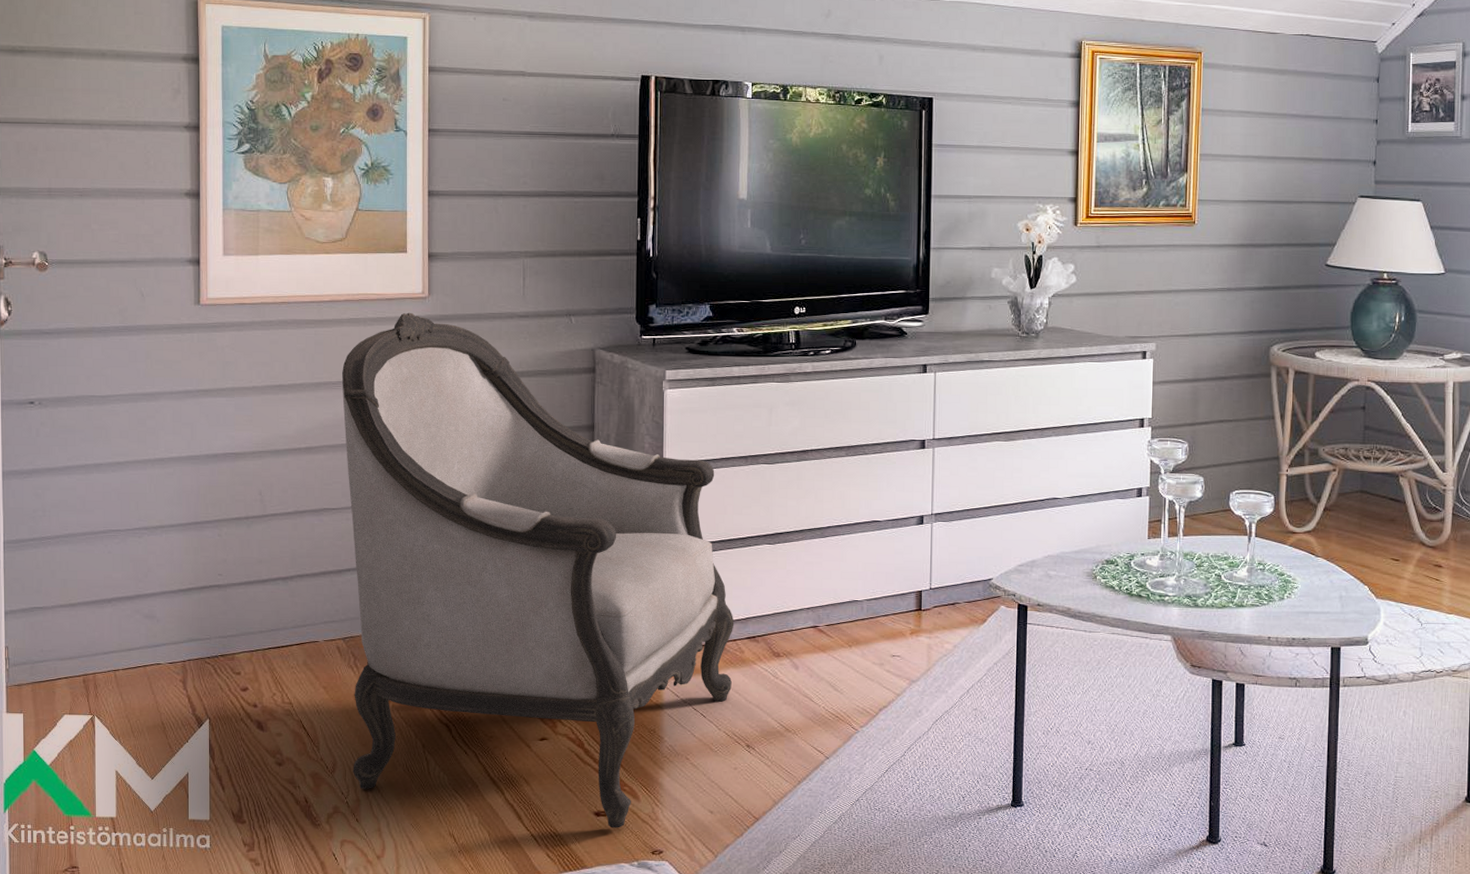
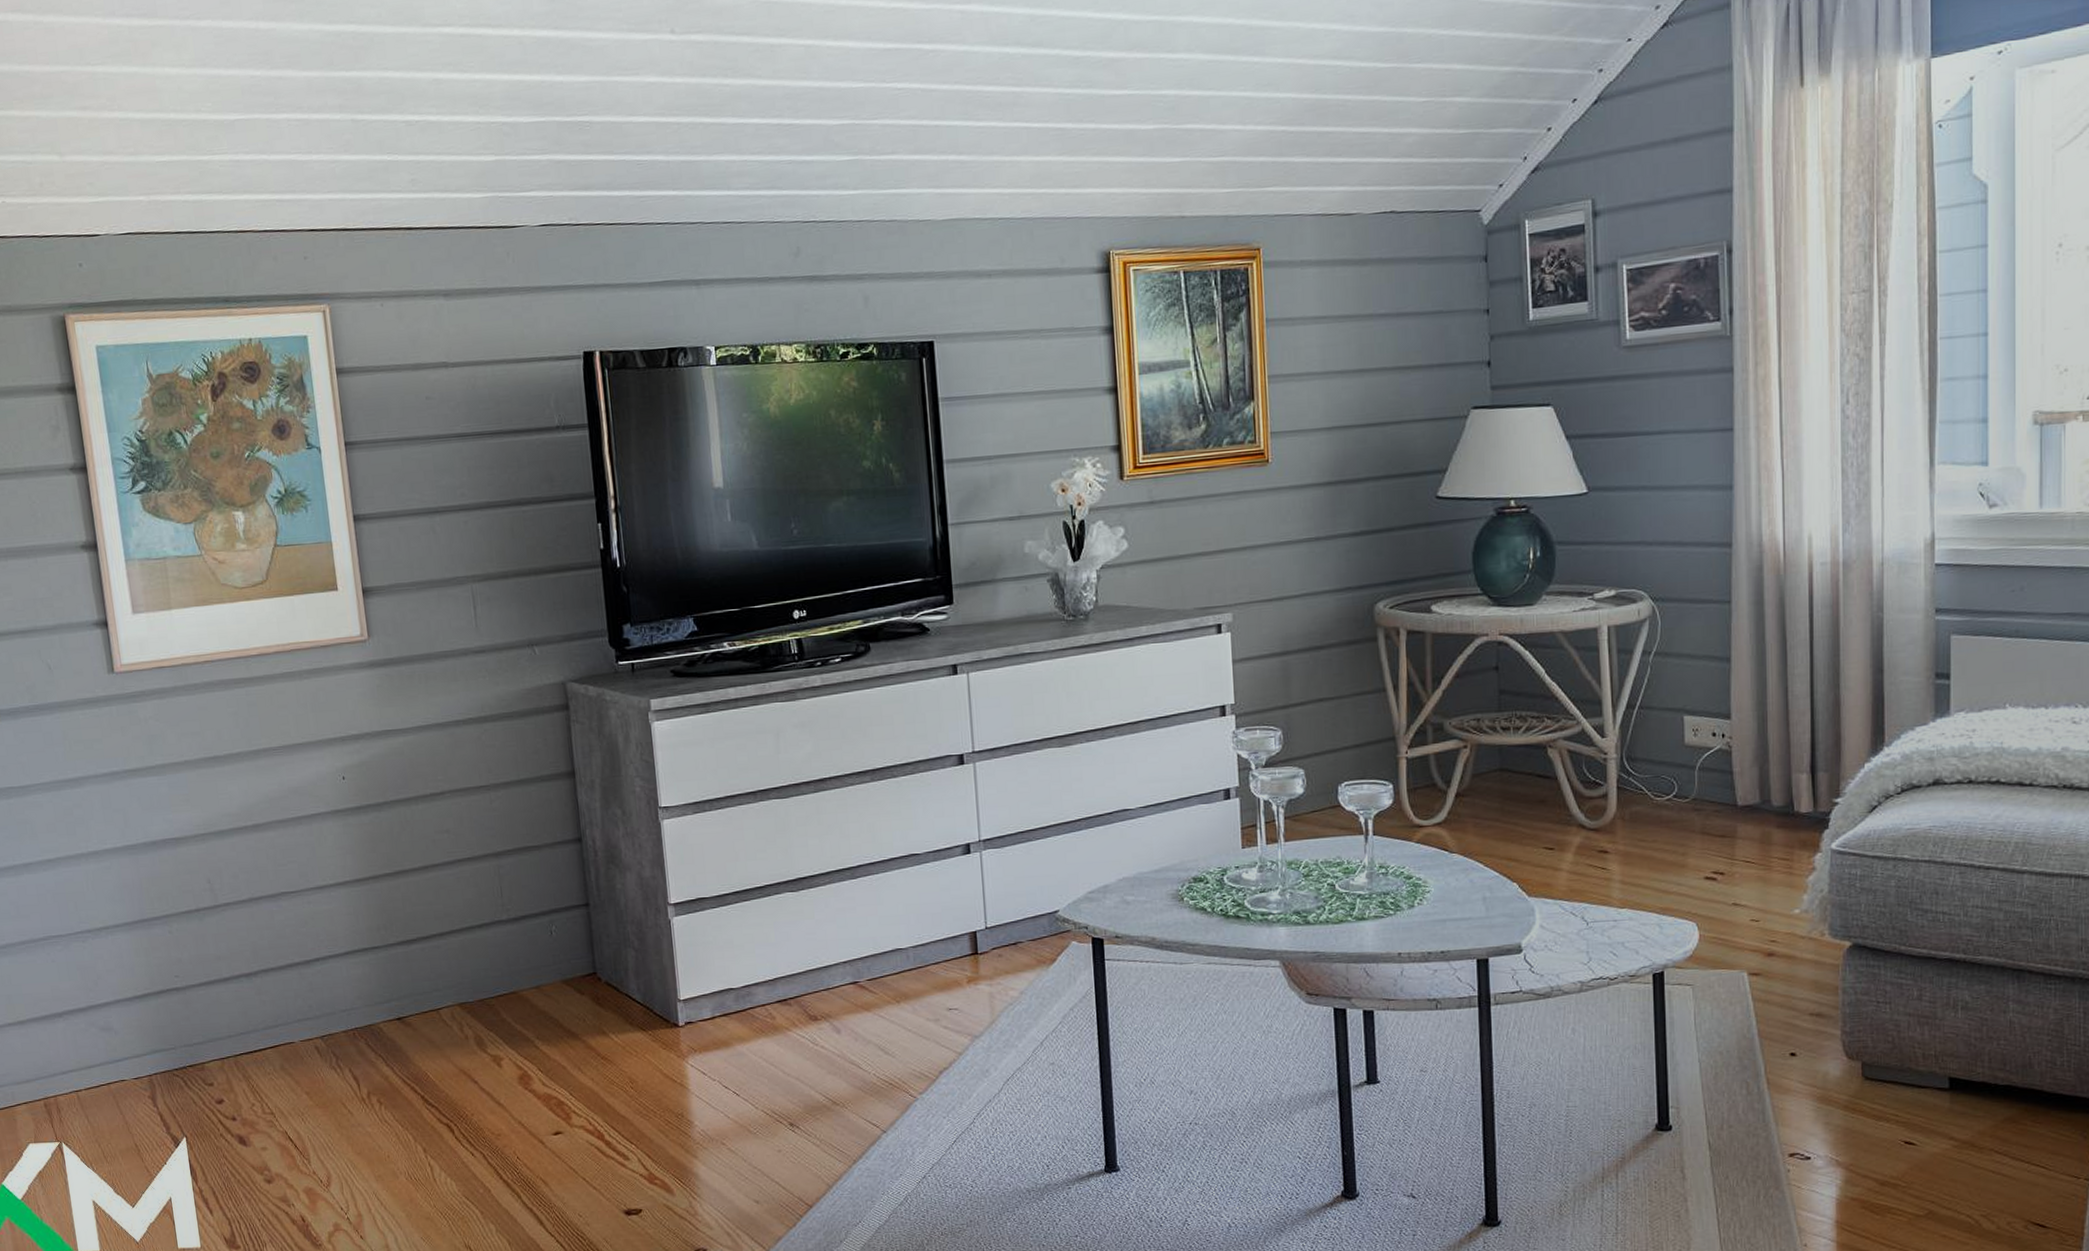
armchair: present [342,312,735,828] -> none [281,659,766,1227]

